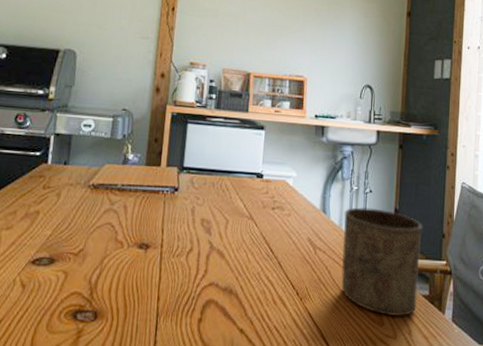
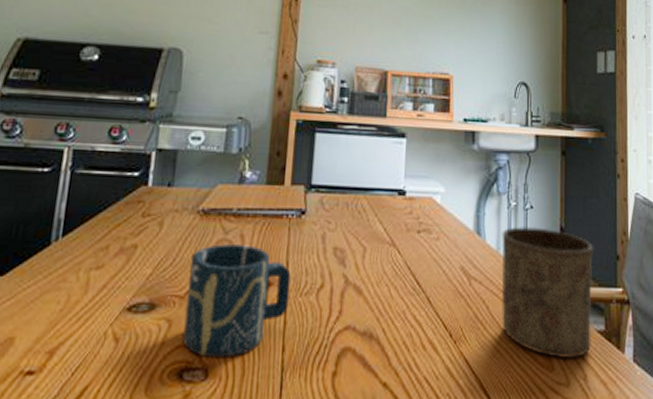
cup: none [76,213,166,304] -> present [183,244,291,358]

